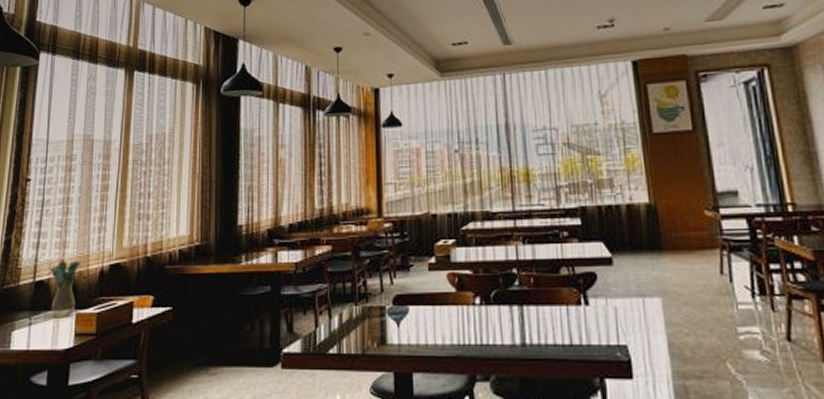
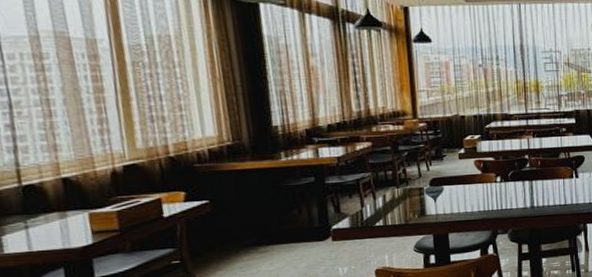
vase: present [50,259,81,318] -> none [40,161,87,220]

